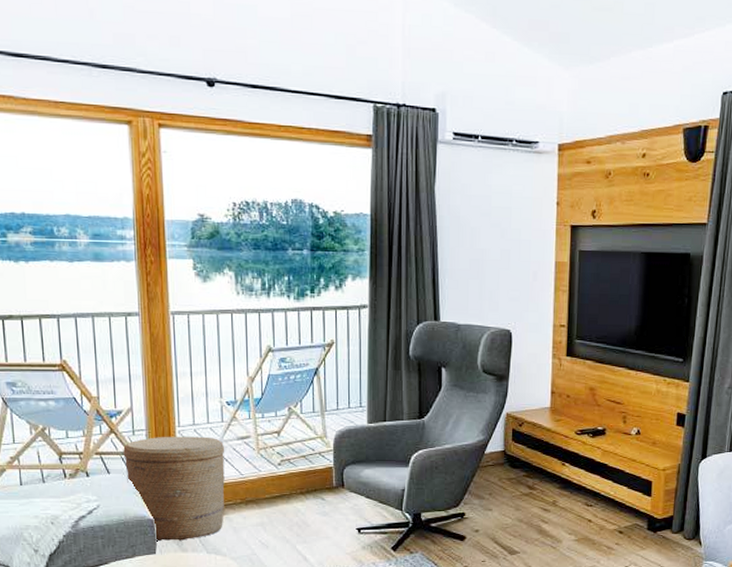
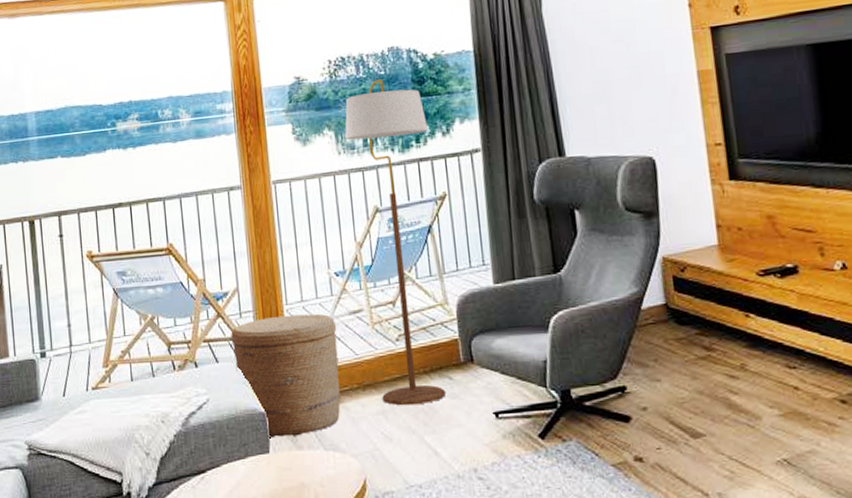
floor lamp: none [245,228,322,520] -> present [345,79,446,406]

